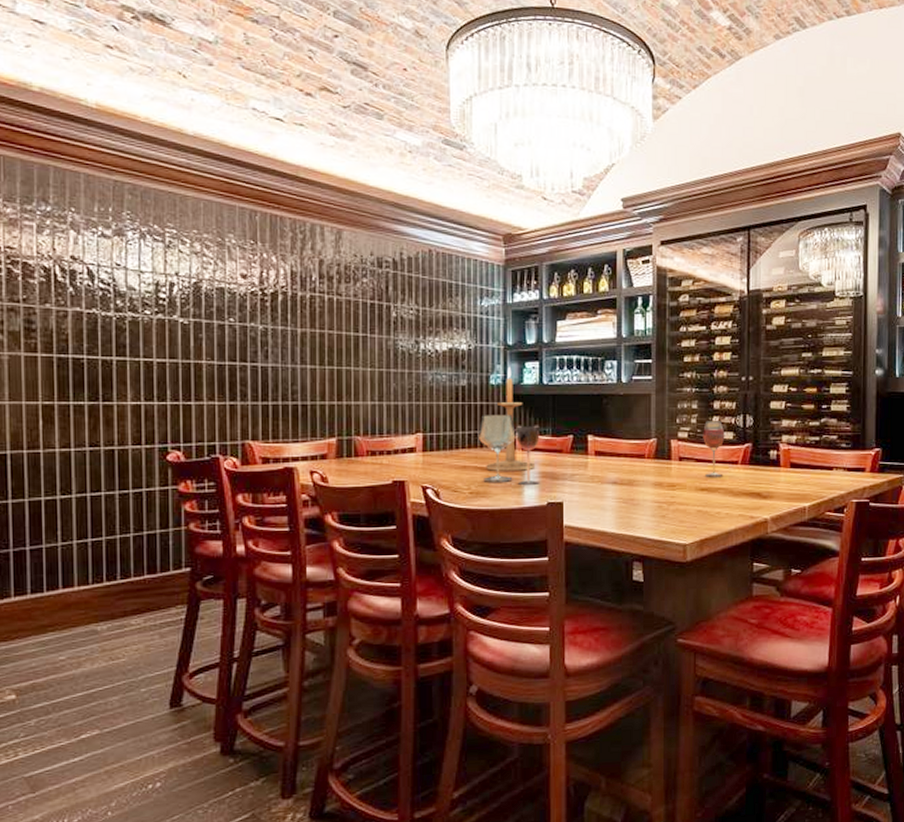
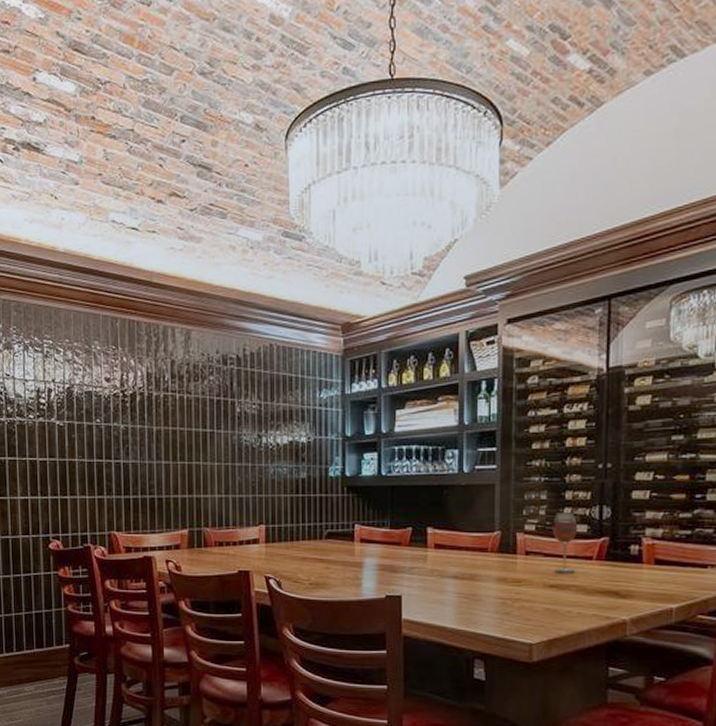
wine glass: present [479,415,516,482] -> none [318,507,354,574]
candlestick: present [486,366,536,471] -> none [325,458,374,563]
wineglass: present [516,425,540,485] -> none [354,517,378,577]

